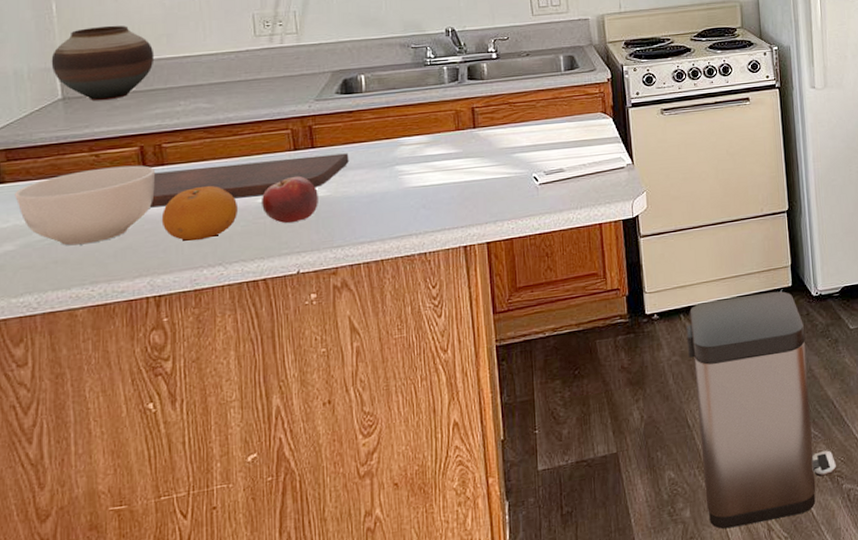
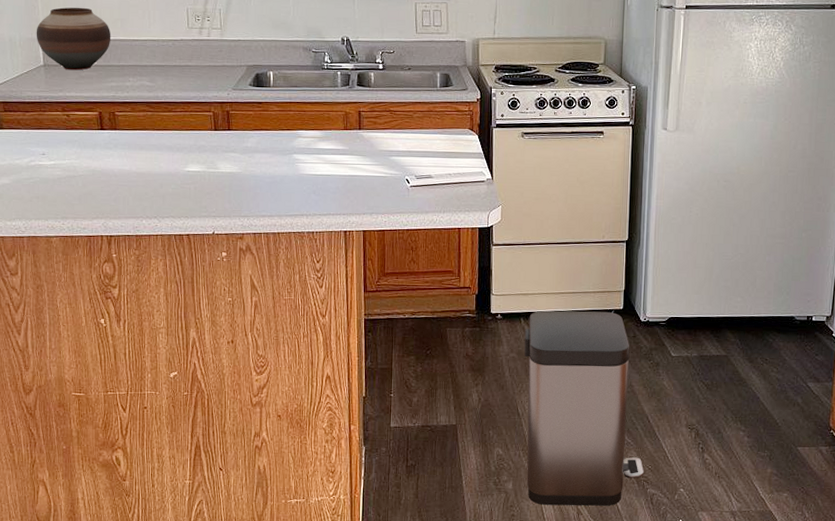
bowl: present [15,165,156,246] -> none [10,126,110,187]
cutting board: present [150,153,349,208] -> none [106,135,257,166]
fruit: present [161,185,239,242] -> none [113,151,171,196]
fruit: present [262,175,318,224] -> none [188,152,231,192]

